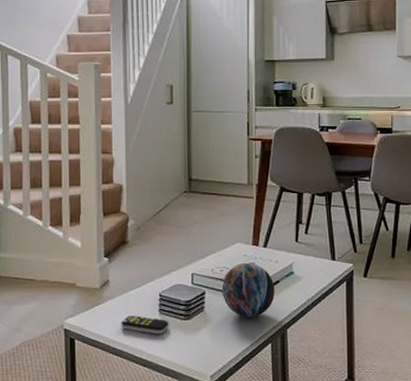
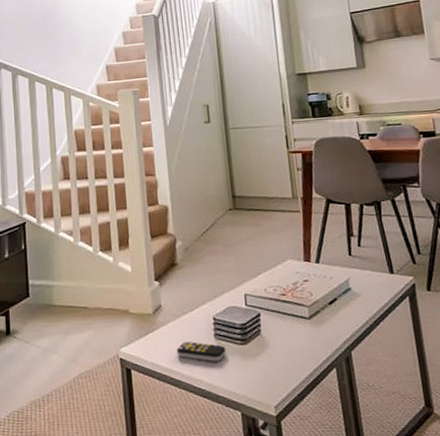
decorative orb: present [221,262,275,317] -> none [276,280,334,340]

